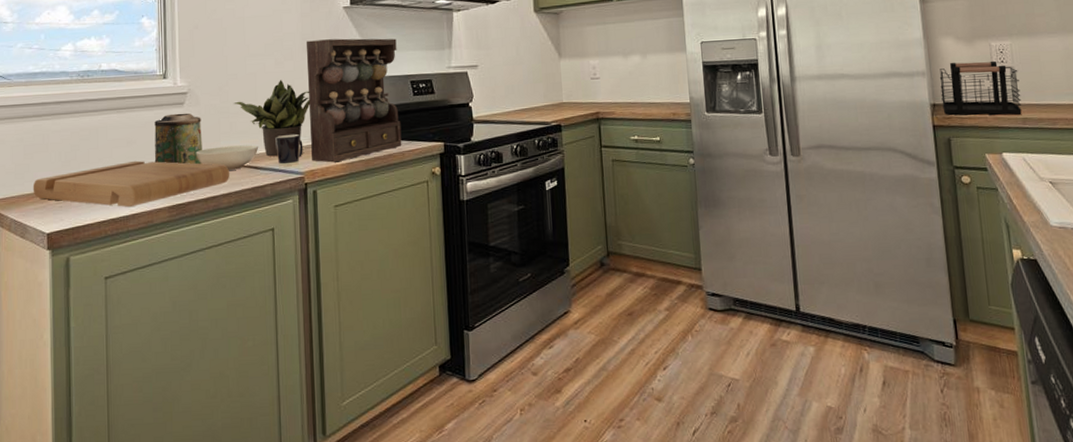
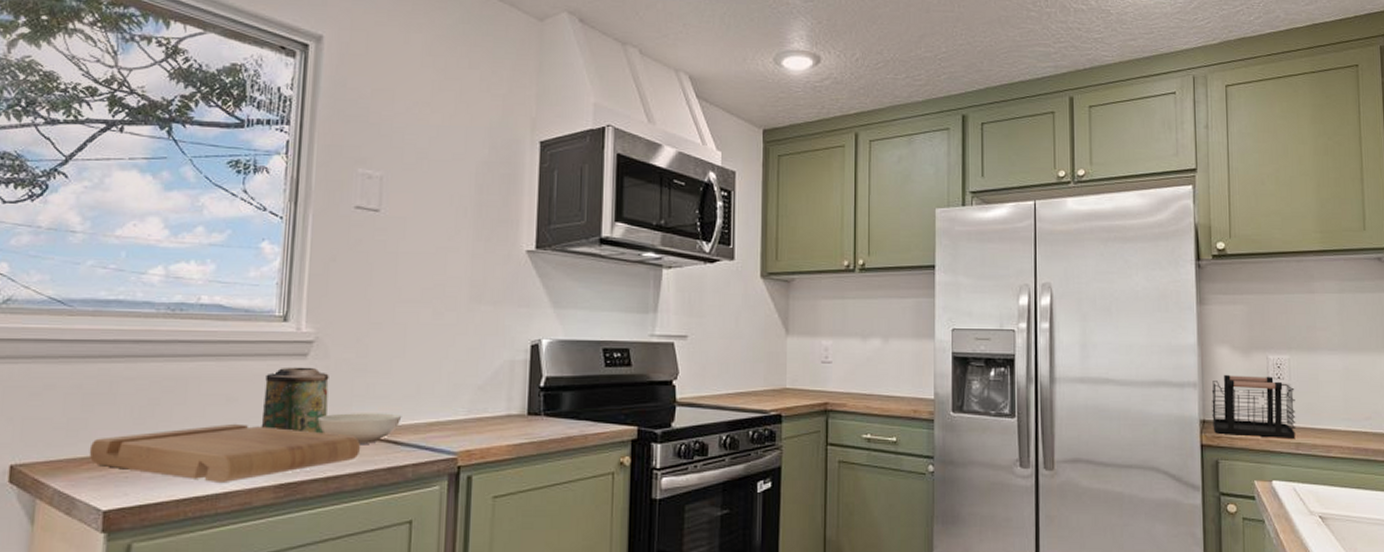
potted plant: present [234,79,311,157] -> none [374,334,475,430]
mug: present [275,133,303,166] -> none [424,403,460,442]
spice rack: present [305,38,402,163] -> none [469,288,590,443]

